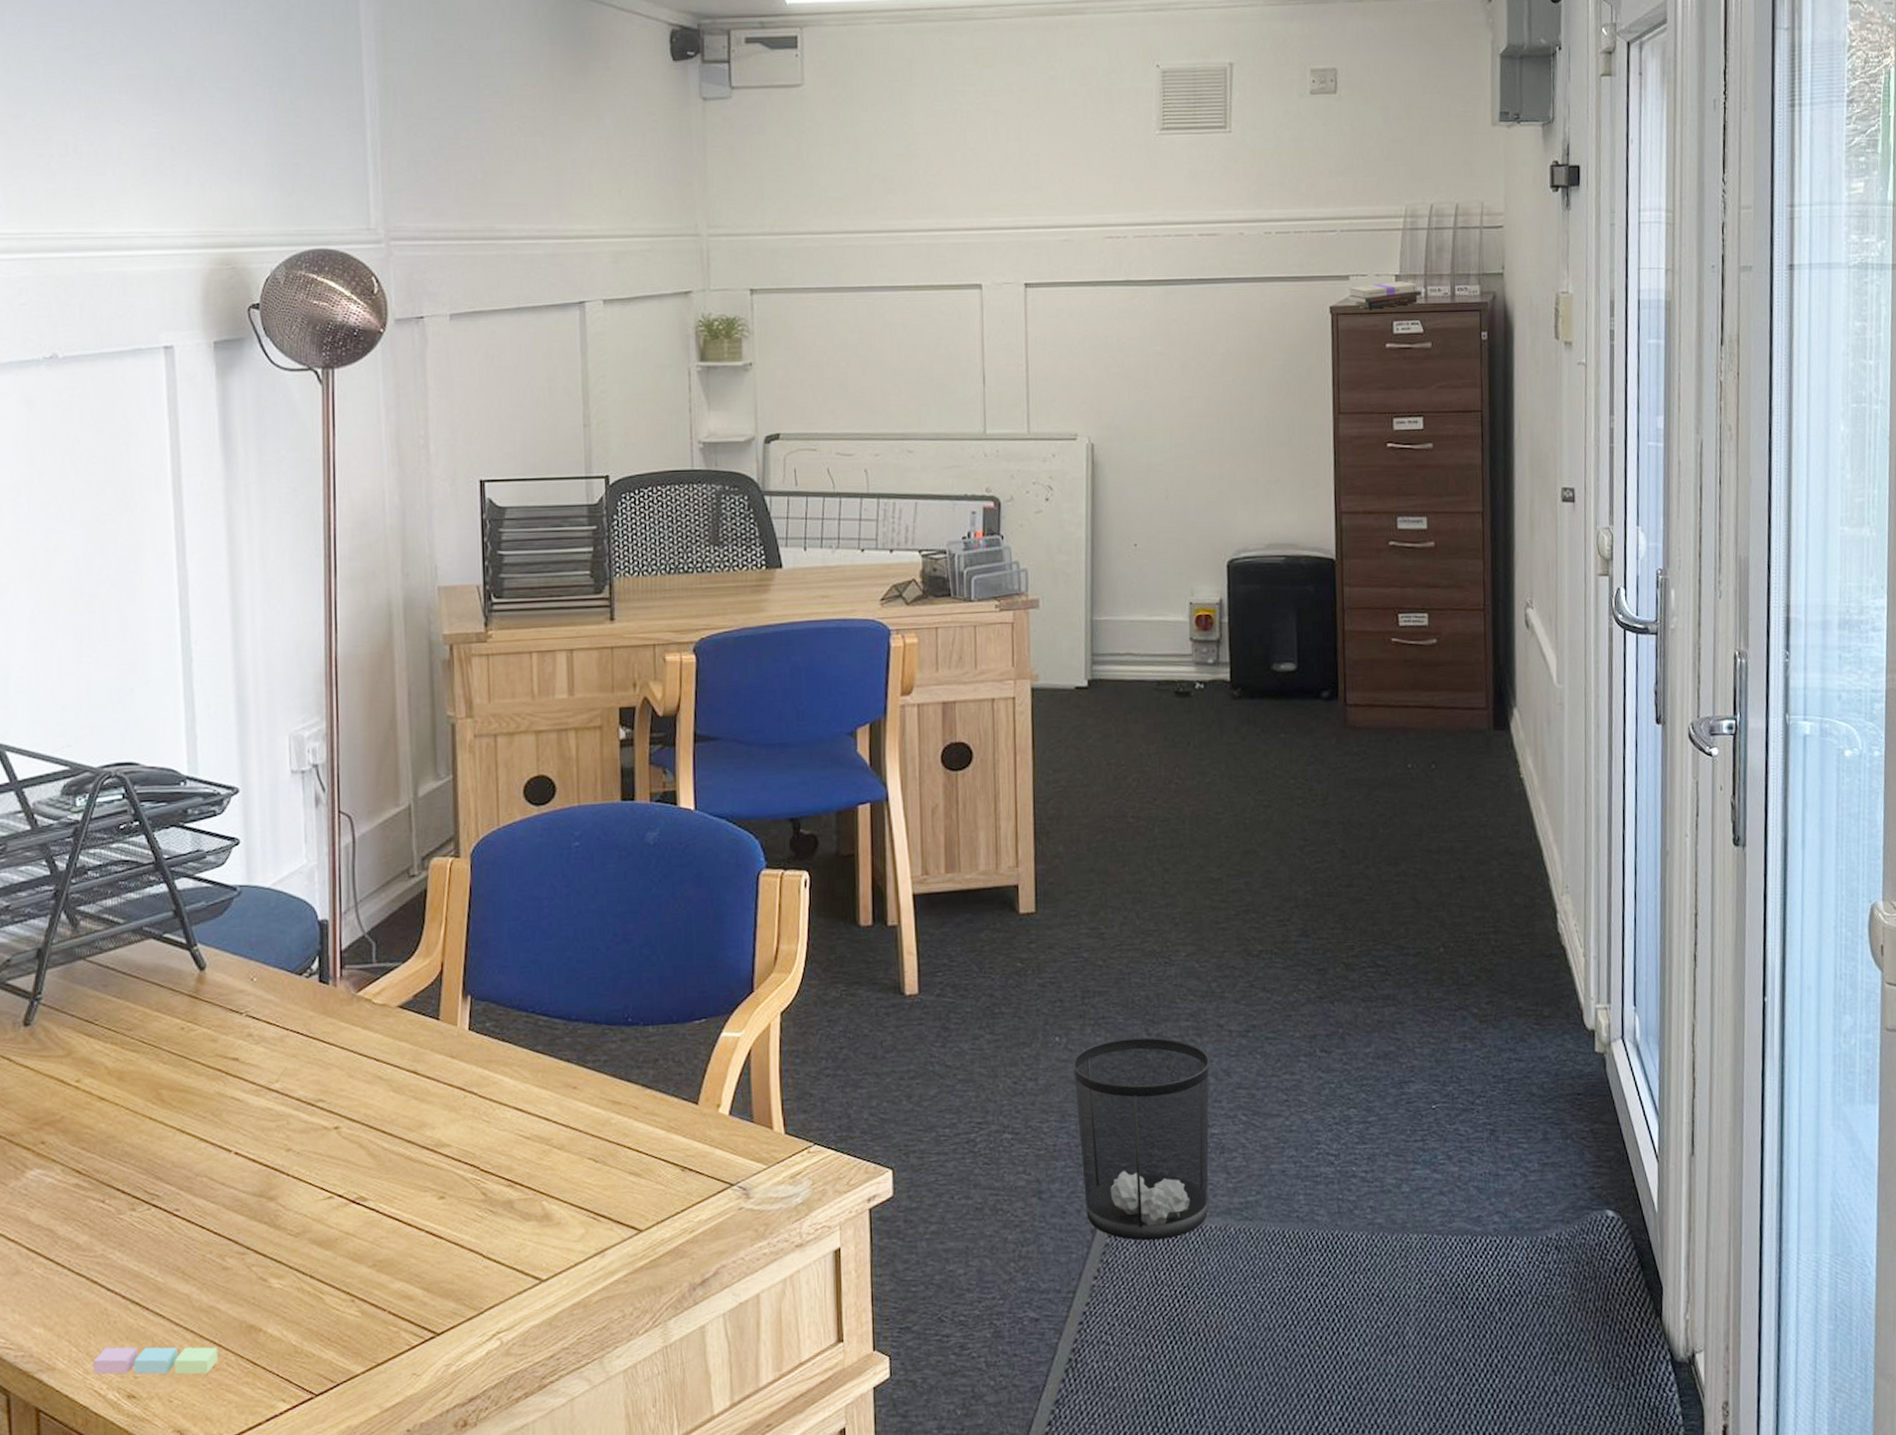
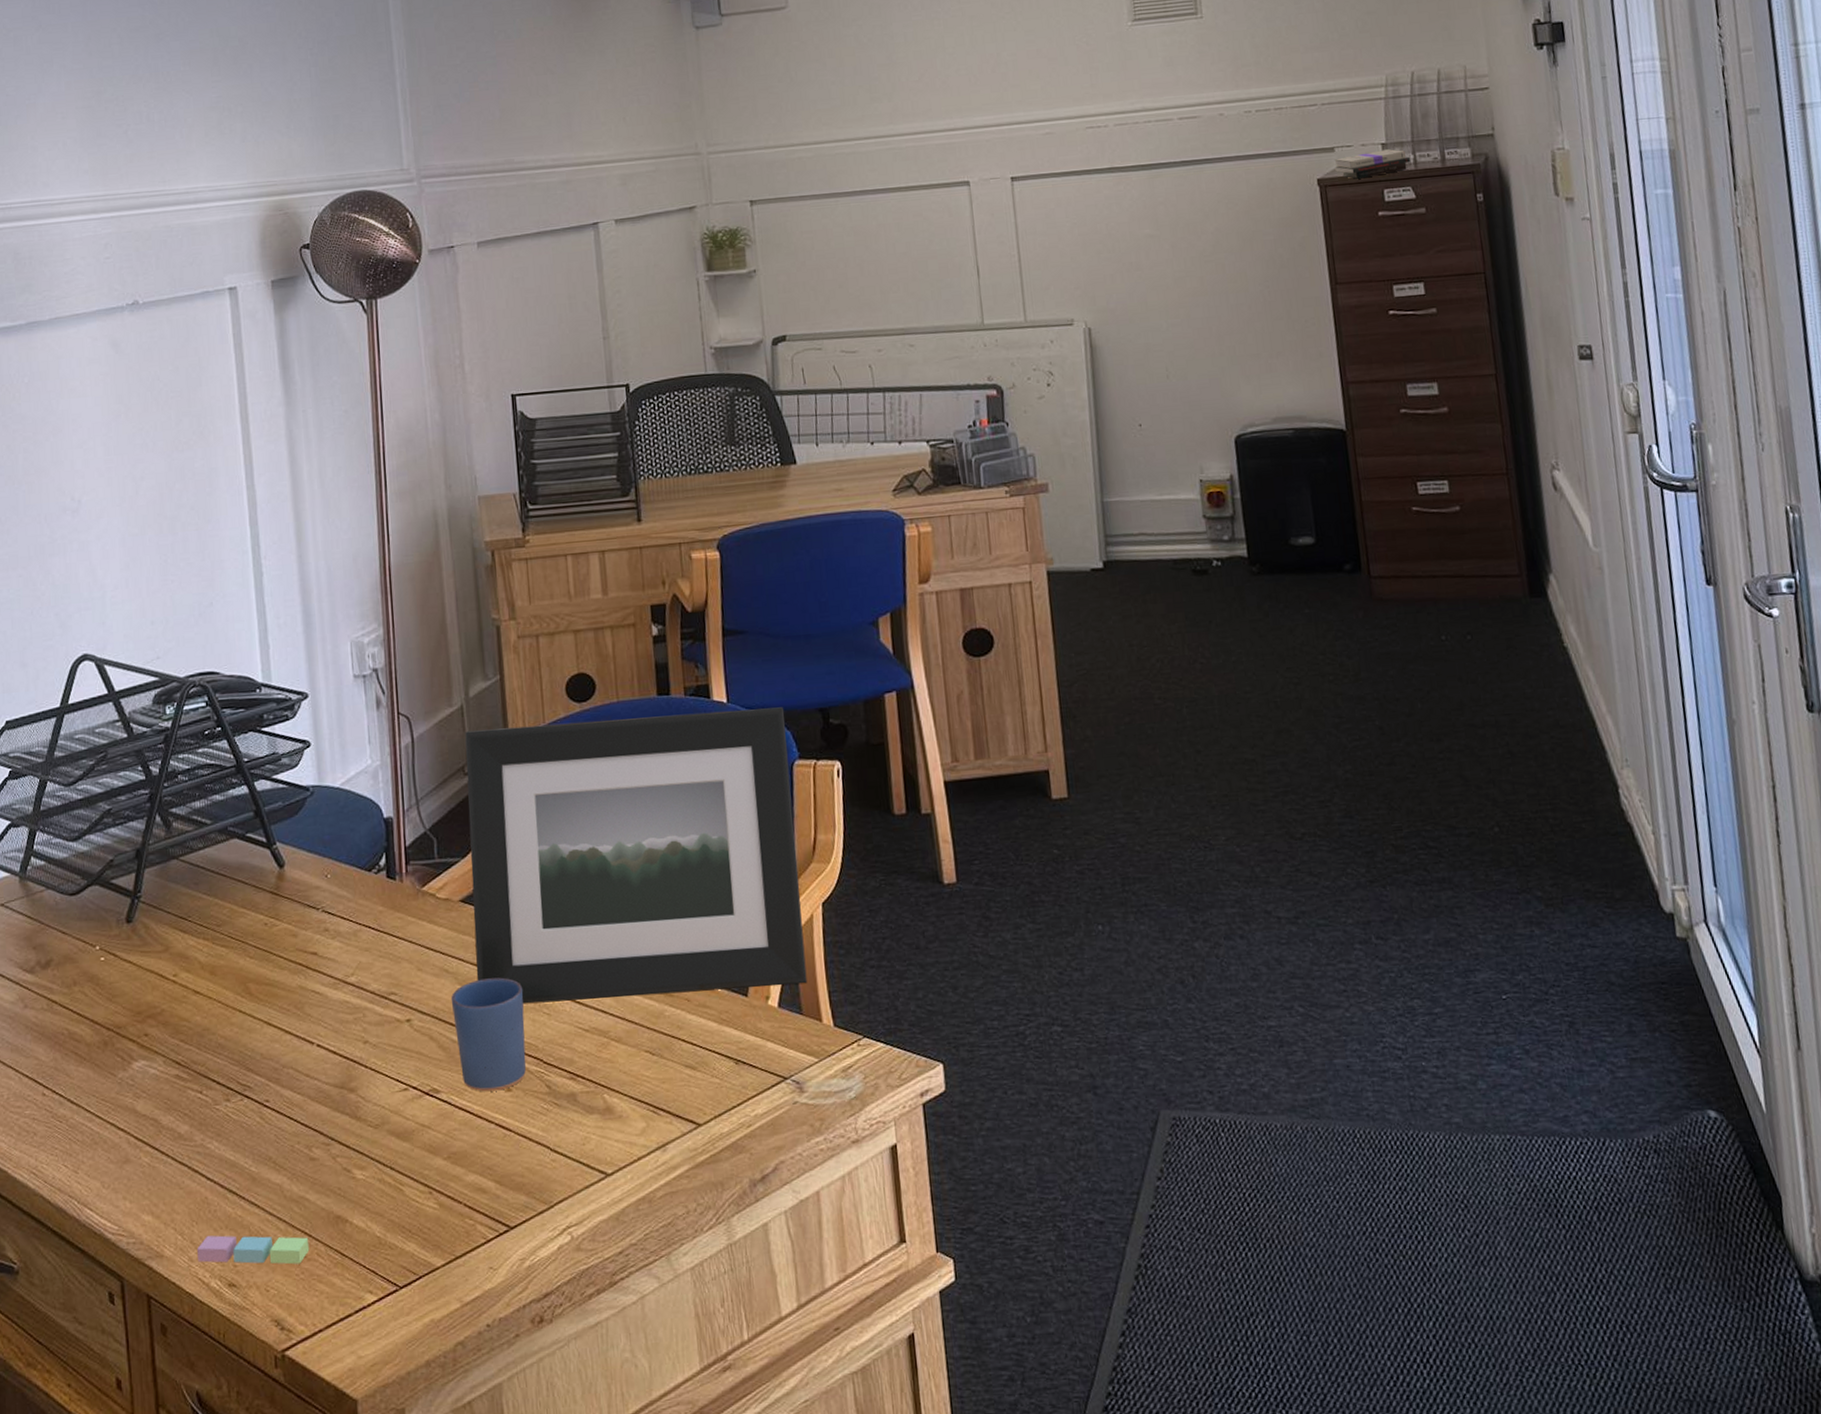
mug: none [383,1084,463,1200] -> present [451,977,526,1092]
picture frame: none [411,816,761,1112] -> present [465,707,808,1004]
waste bin: present [1073,1037,1210,1241] -> none [1118,925,1272,1140]

